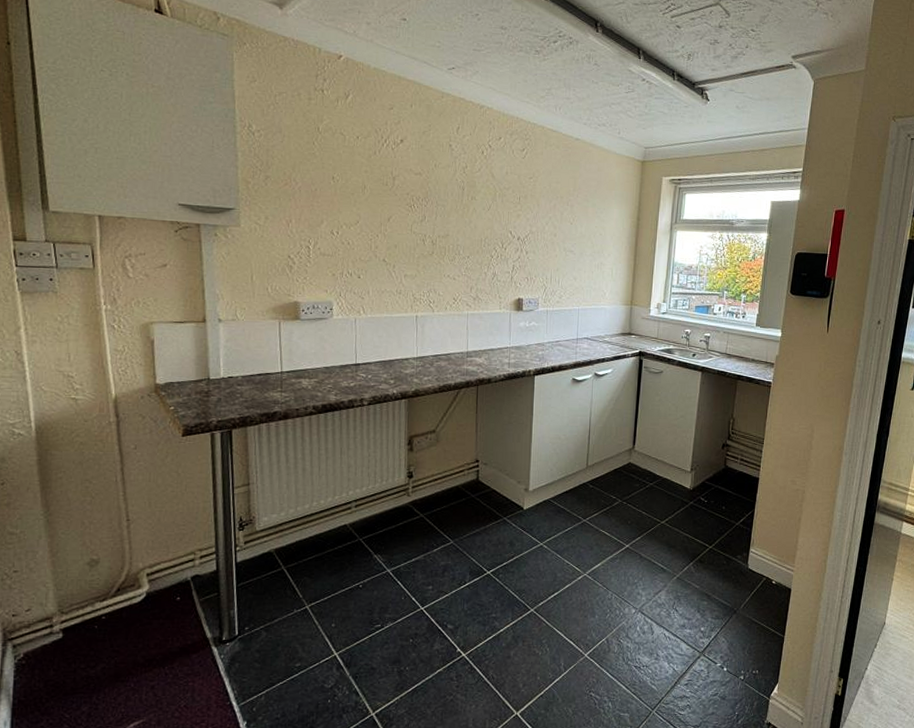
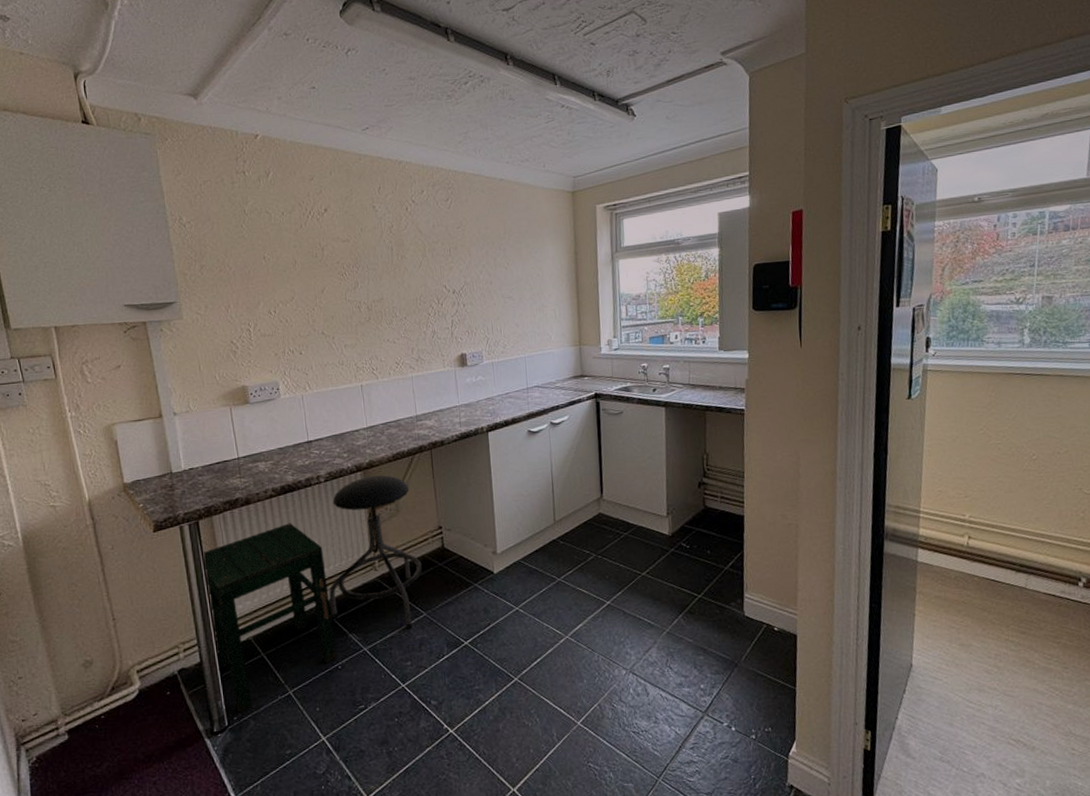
stool: none [233,441,359,623] -> present [203,523,336,713]
stool: none [358,405,455,555] -> present [329,475,422,629]

